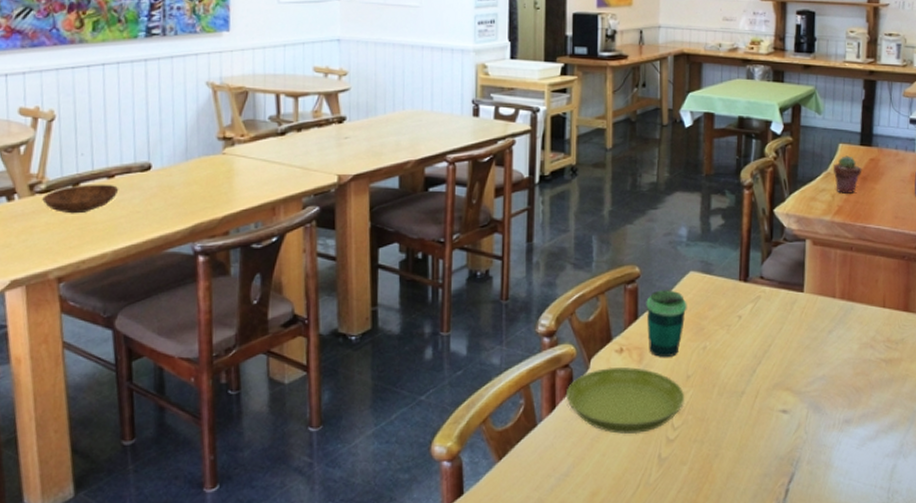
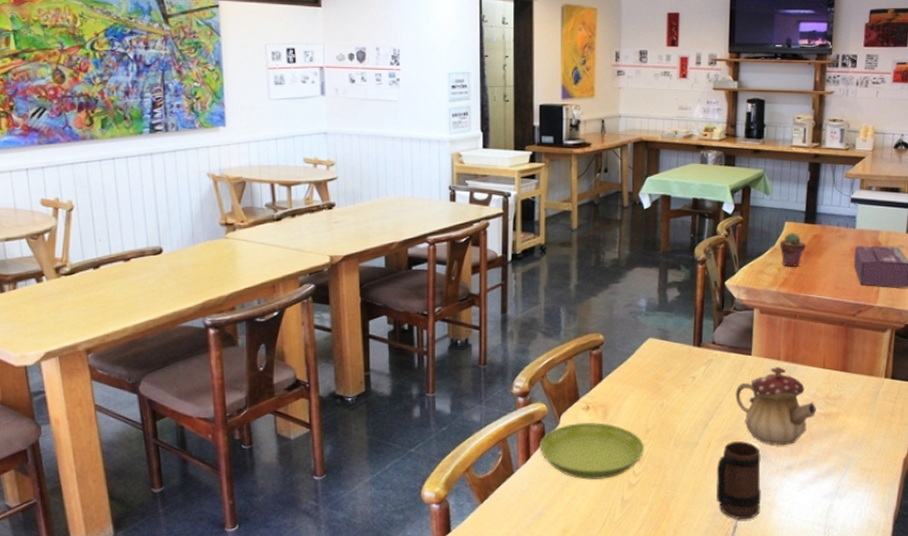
bowl: present [42,184,119,214] -> none [68,266,135,293]
cup: present [646,290,687,357] -> none [609,355,647,413]
mug: none [765,390,816,482] -> present [715,441,761,520]
teapot: none [786,306,876,396] -> present [735,367,816,446]

